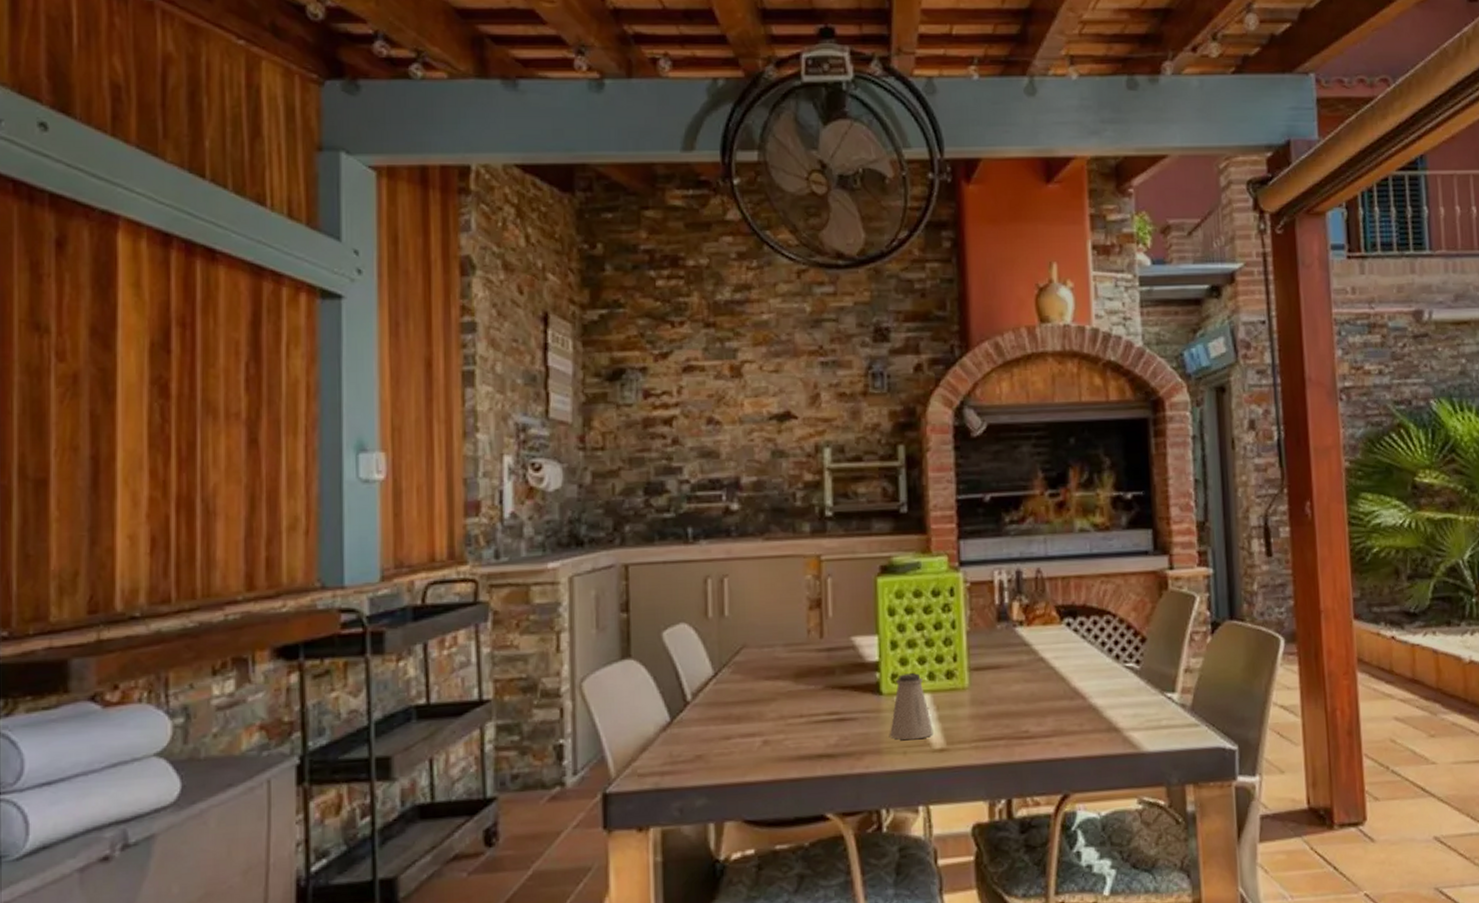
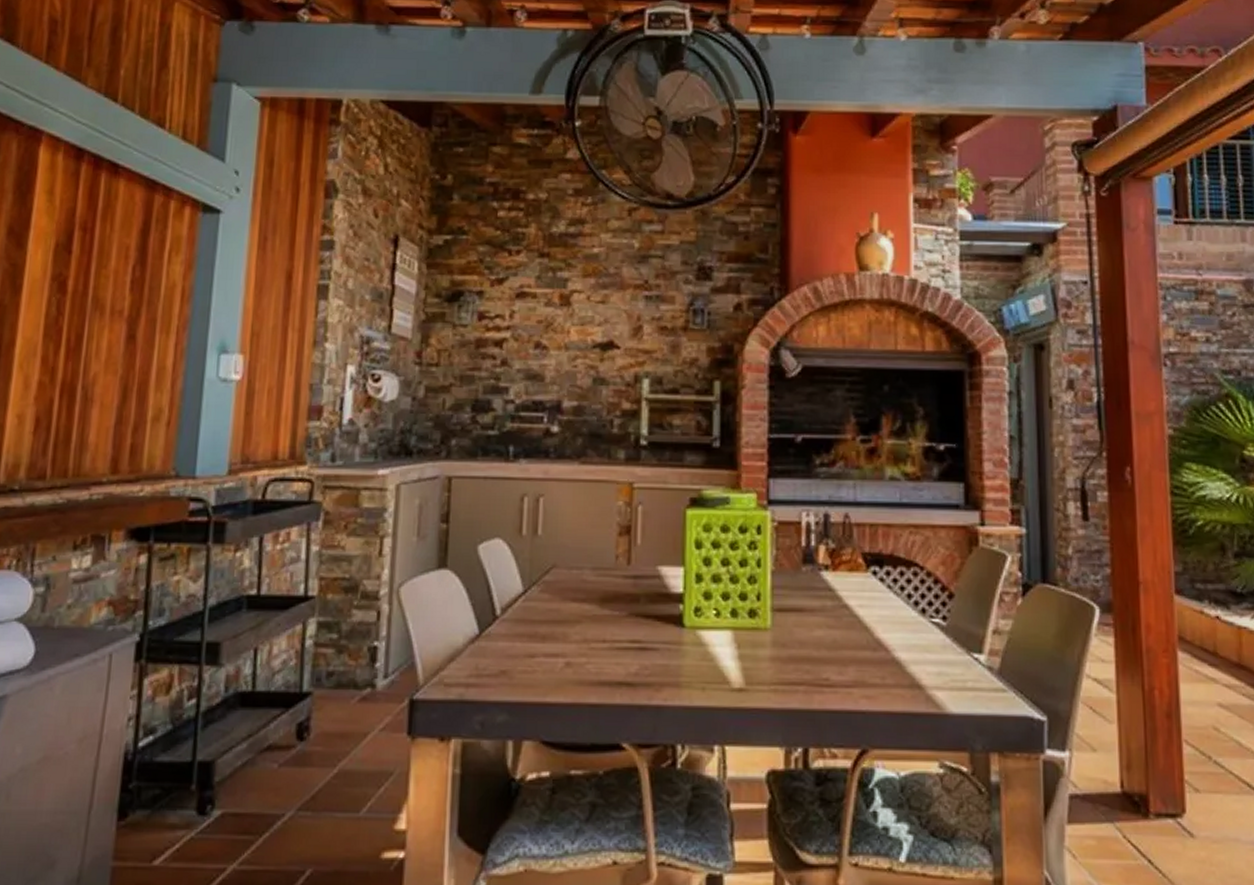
saltshaker: present [890,673,933,740] -> none [690,608,733,677]

